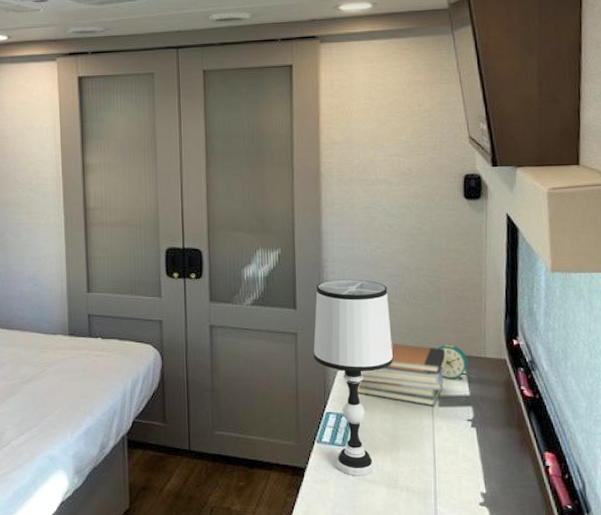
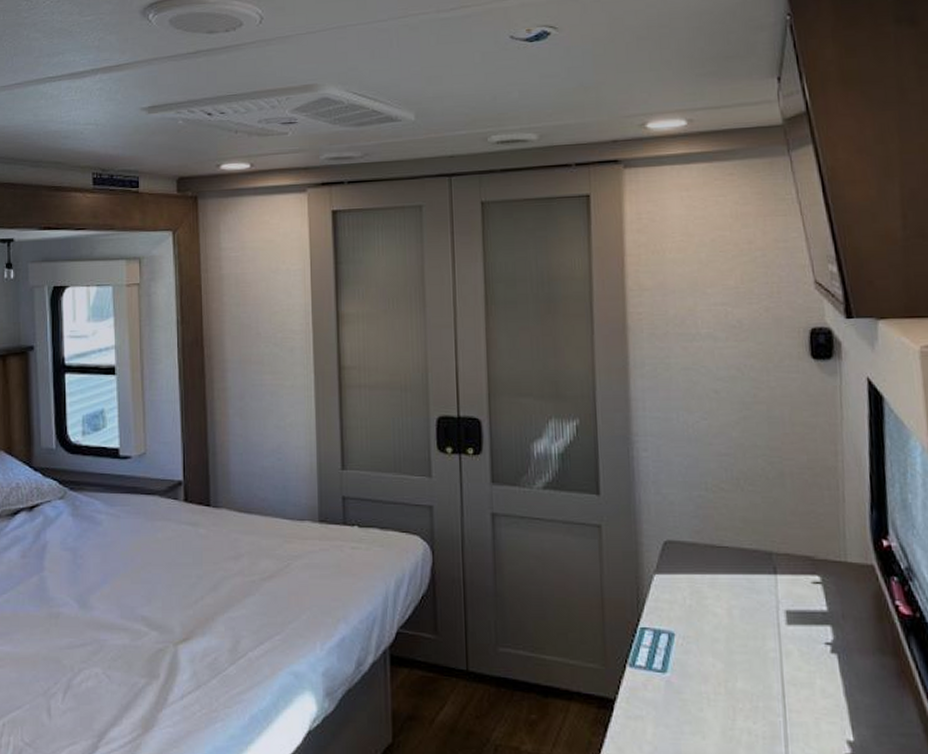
table lamp: present [313,279,393,476] -> none [622,458,725,712]
book stack: present [357,343,445,407] -> none [679,540,793,624]
alarm clock: present [438,344,468,380] -> none [783,543,824,591]

